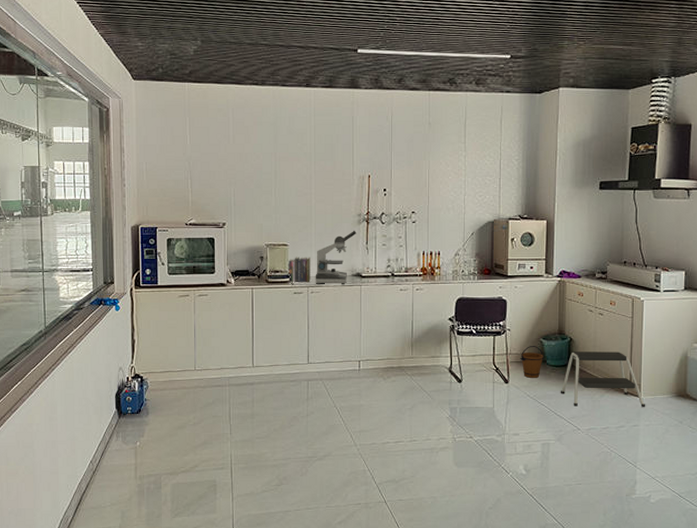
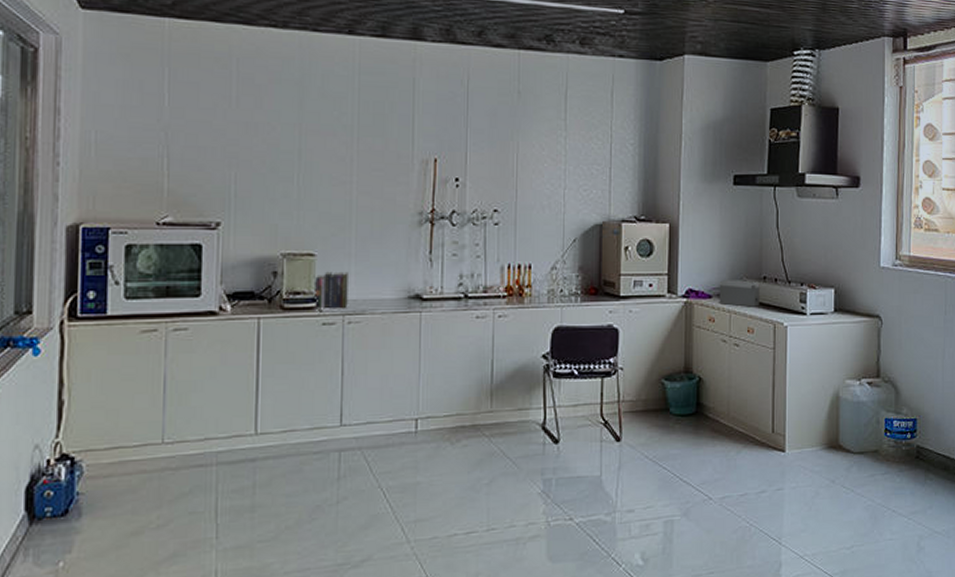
microscope: present [315,230,357,285] -> none [354,234,416,312]
bucket: present [520,346,545,378] -> none [636,389,667,433]
step stool: present [560,352,646,408] -> none [686,393,792,468]
battery: none [587,264,621,285] -> present [719,280,760,307]

